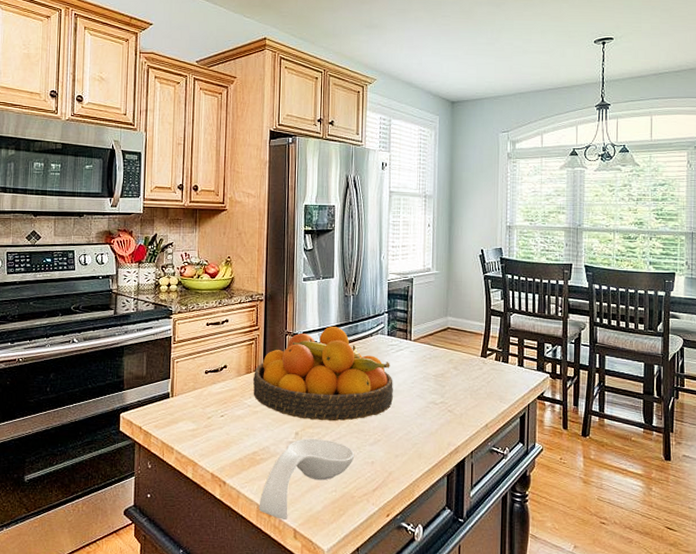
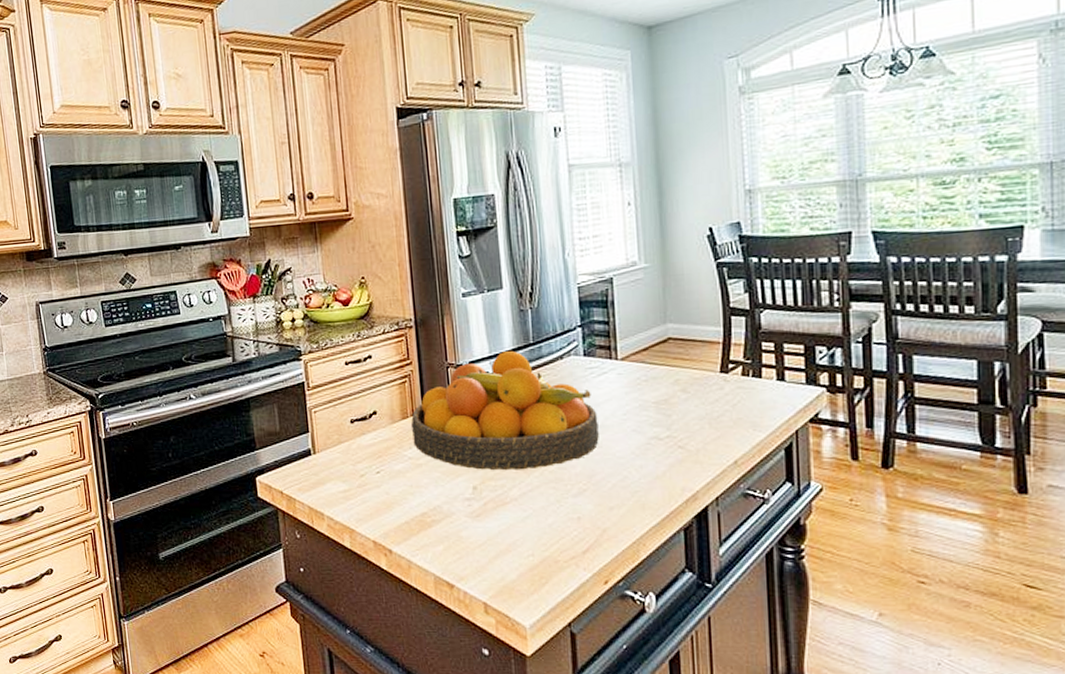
spoon rest: present [259,439,355,519] -> none [436,493,554,591]

